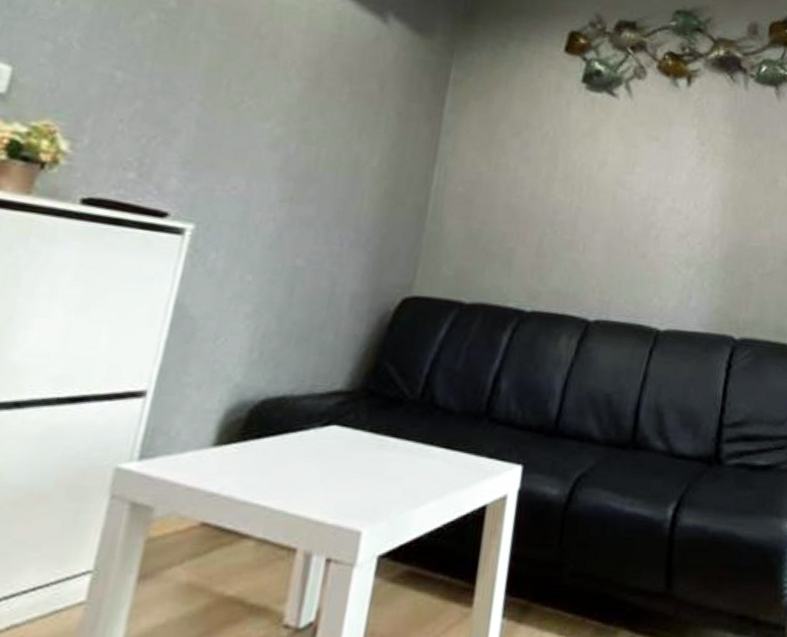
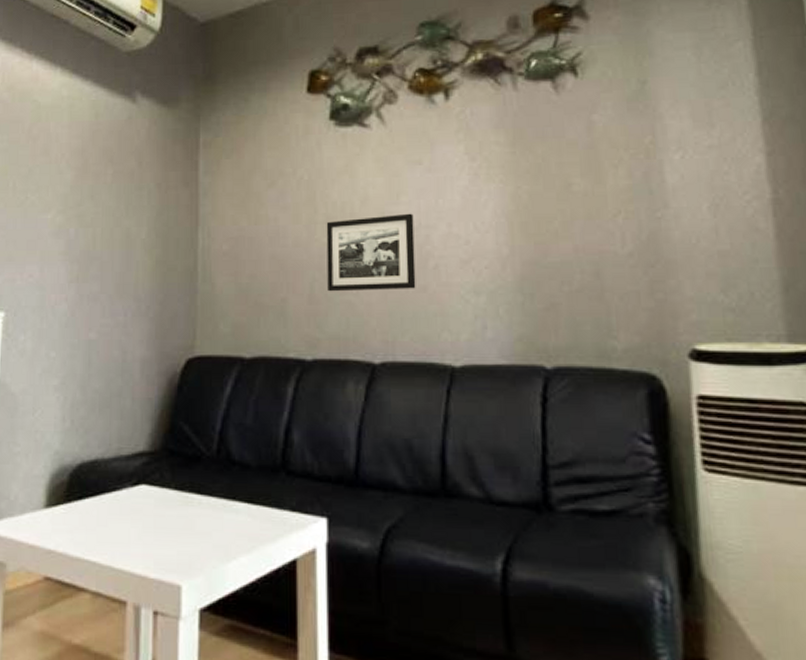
picture frame: none [556,180,644,255] -> present [326,213,416,292]

